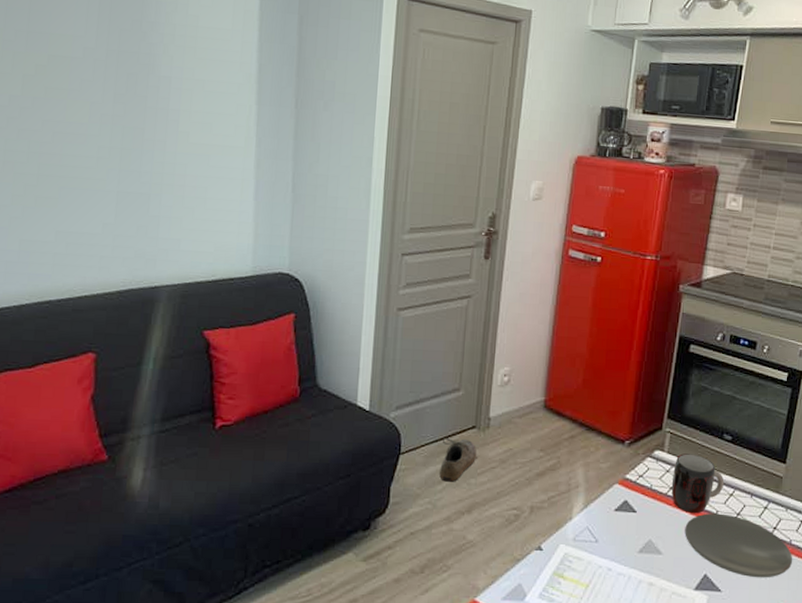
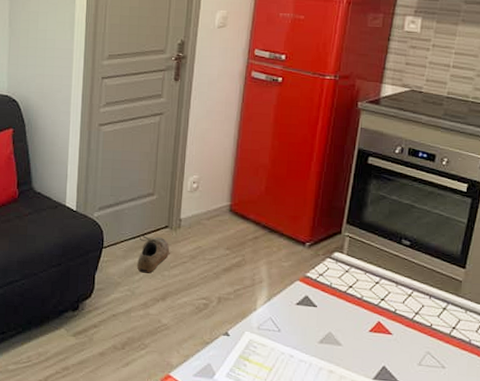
mug: present [671,453,725,513] -> none [350,256,403,310]
plate: present [685,513,793,578] -> none [363,311,473,374]

